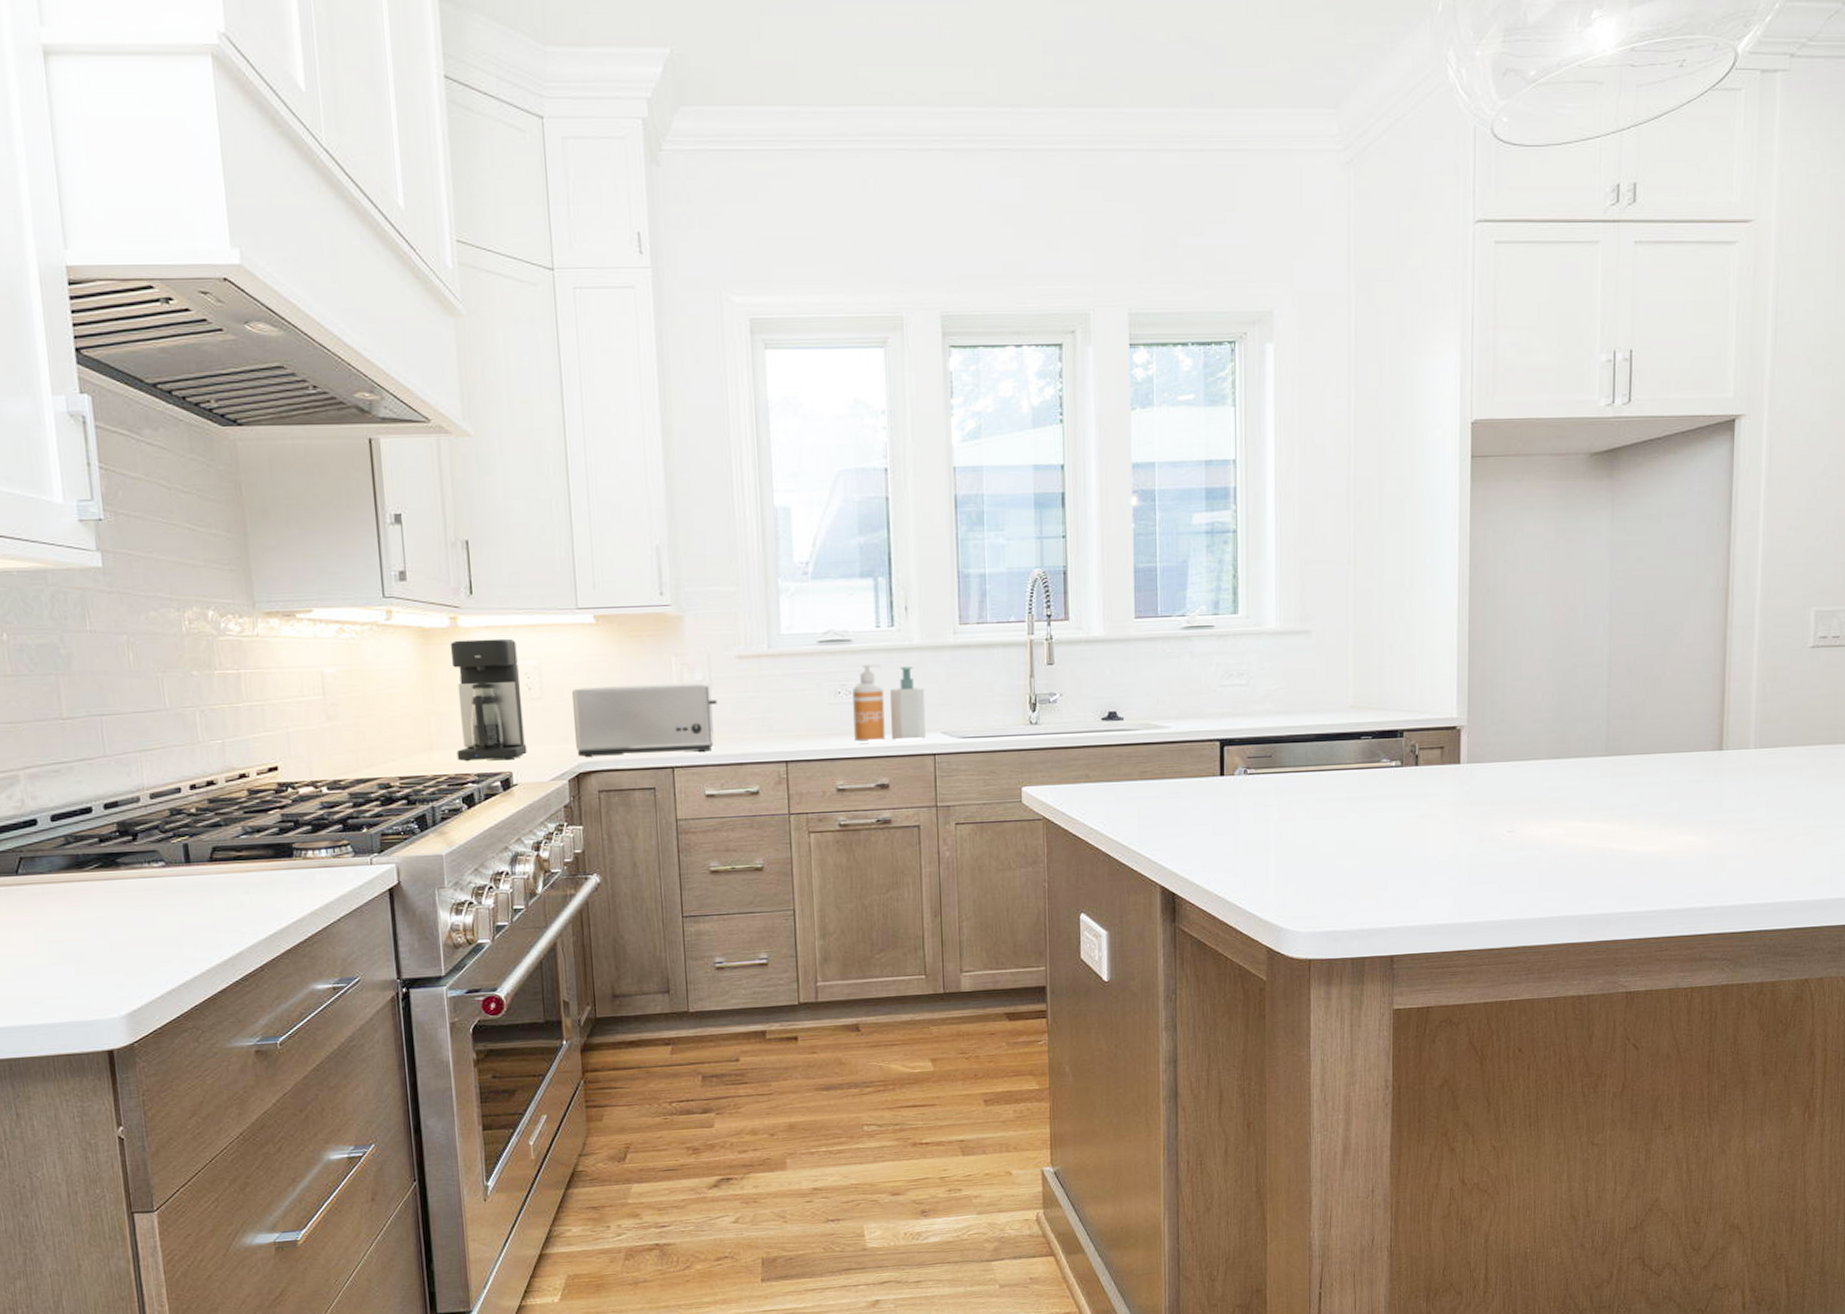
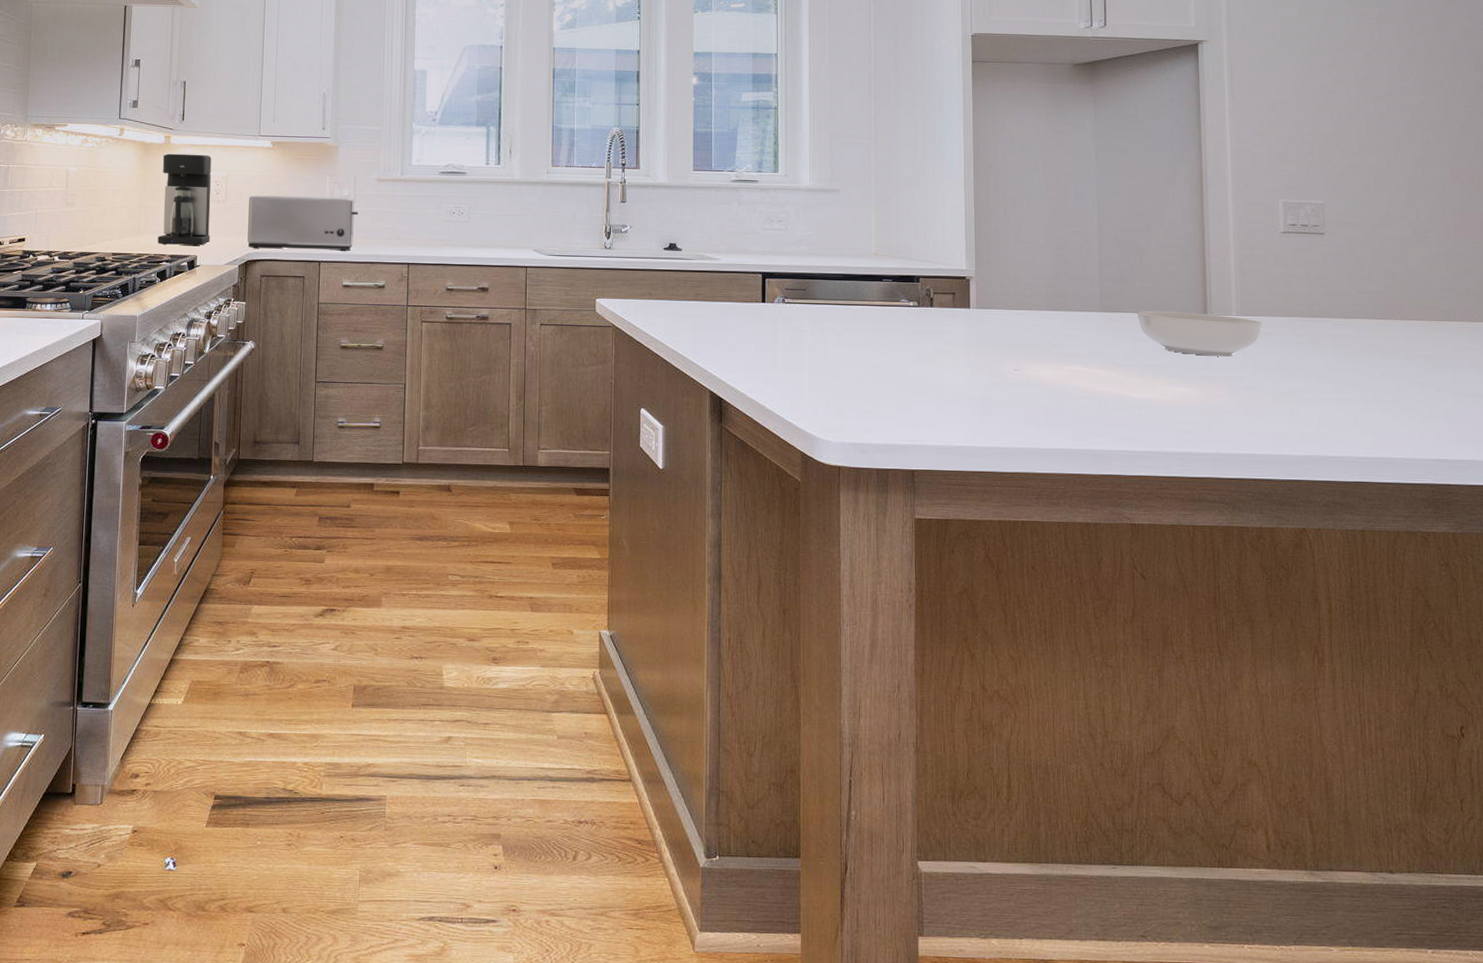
soap dispenser: present [852,664,885,743] -> none [463,192,489,254]
soap bottle: present [890,666,926,741] -> none [493,196,522,255]
bowl: none [1647,749,1781,798] -> present [1138,311,1262,357]

